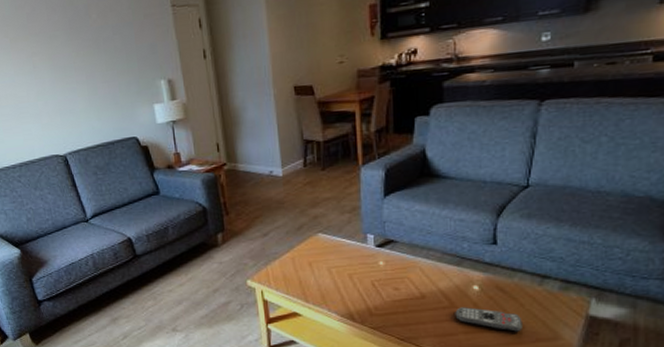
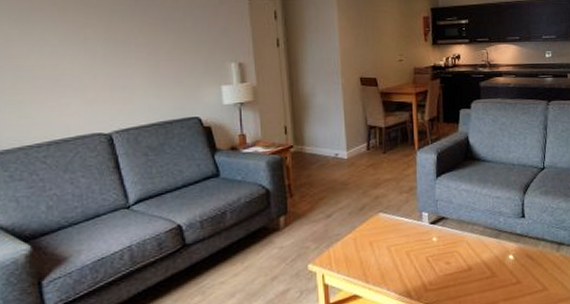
remote control: present [455,307,522,332] -> none [496,275,548,295]

